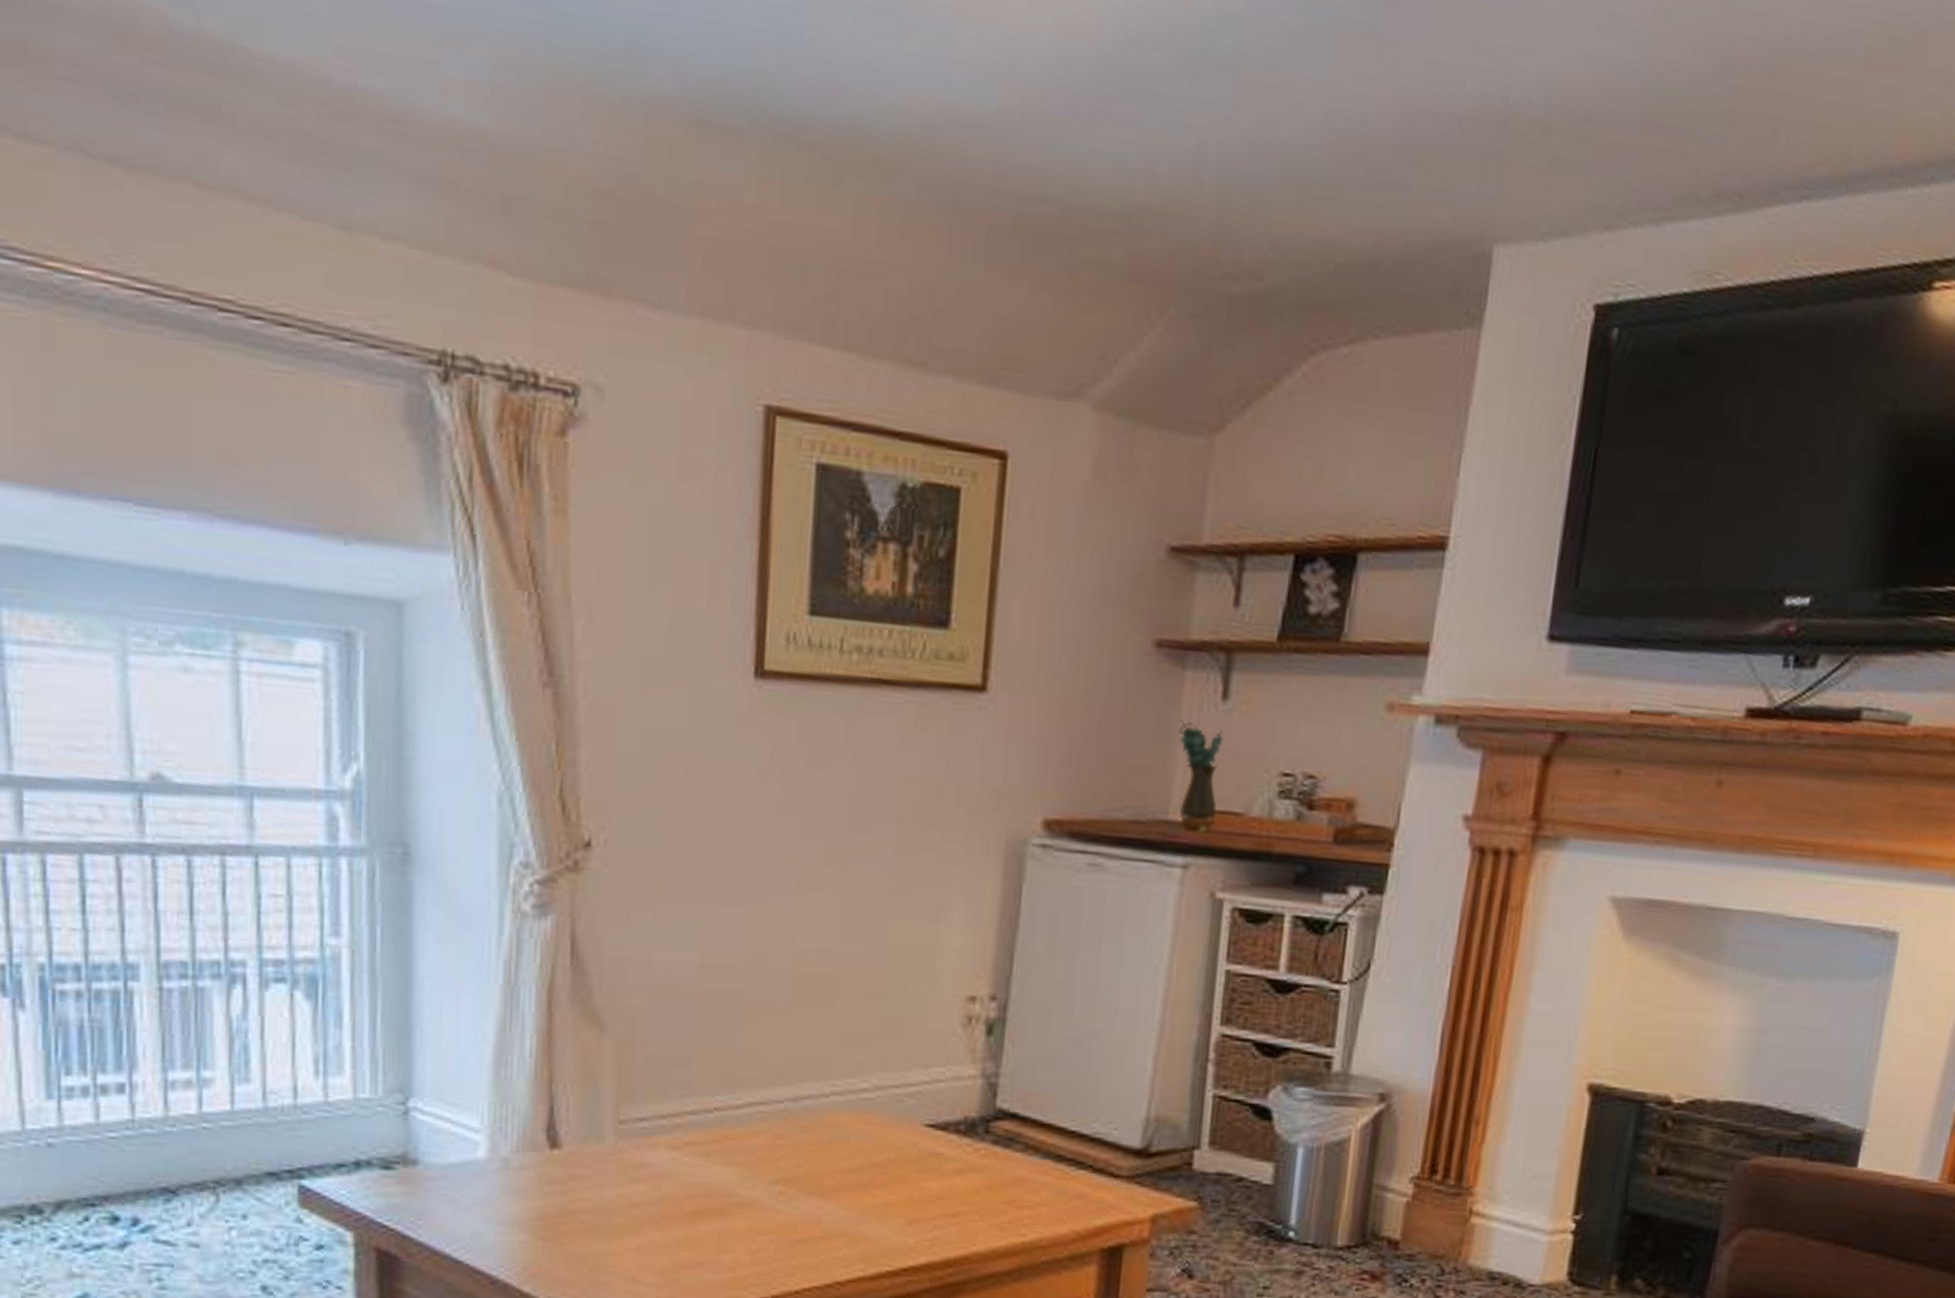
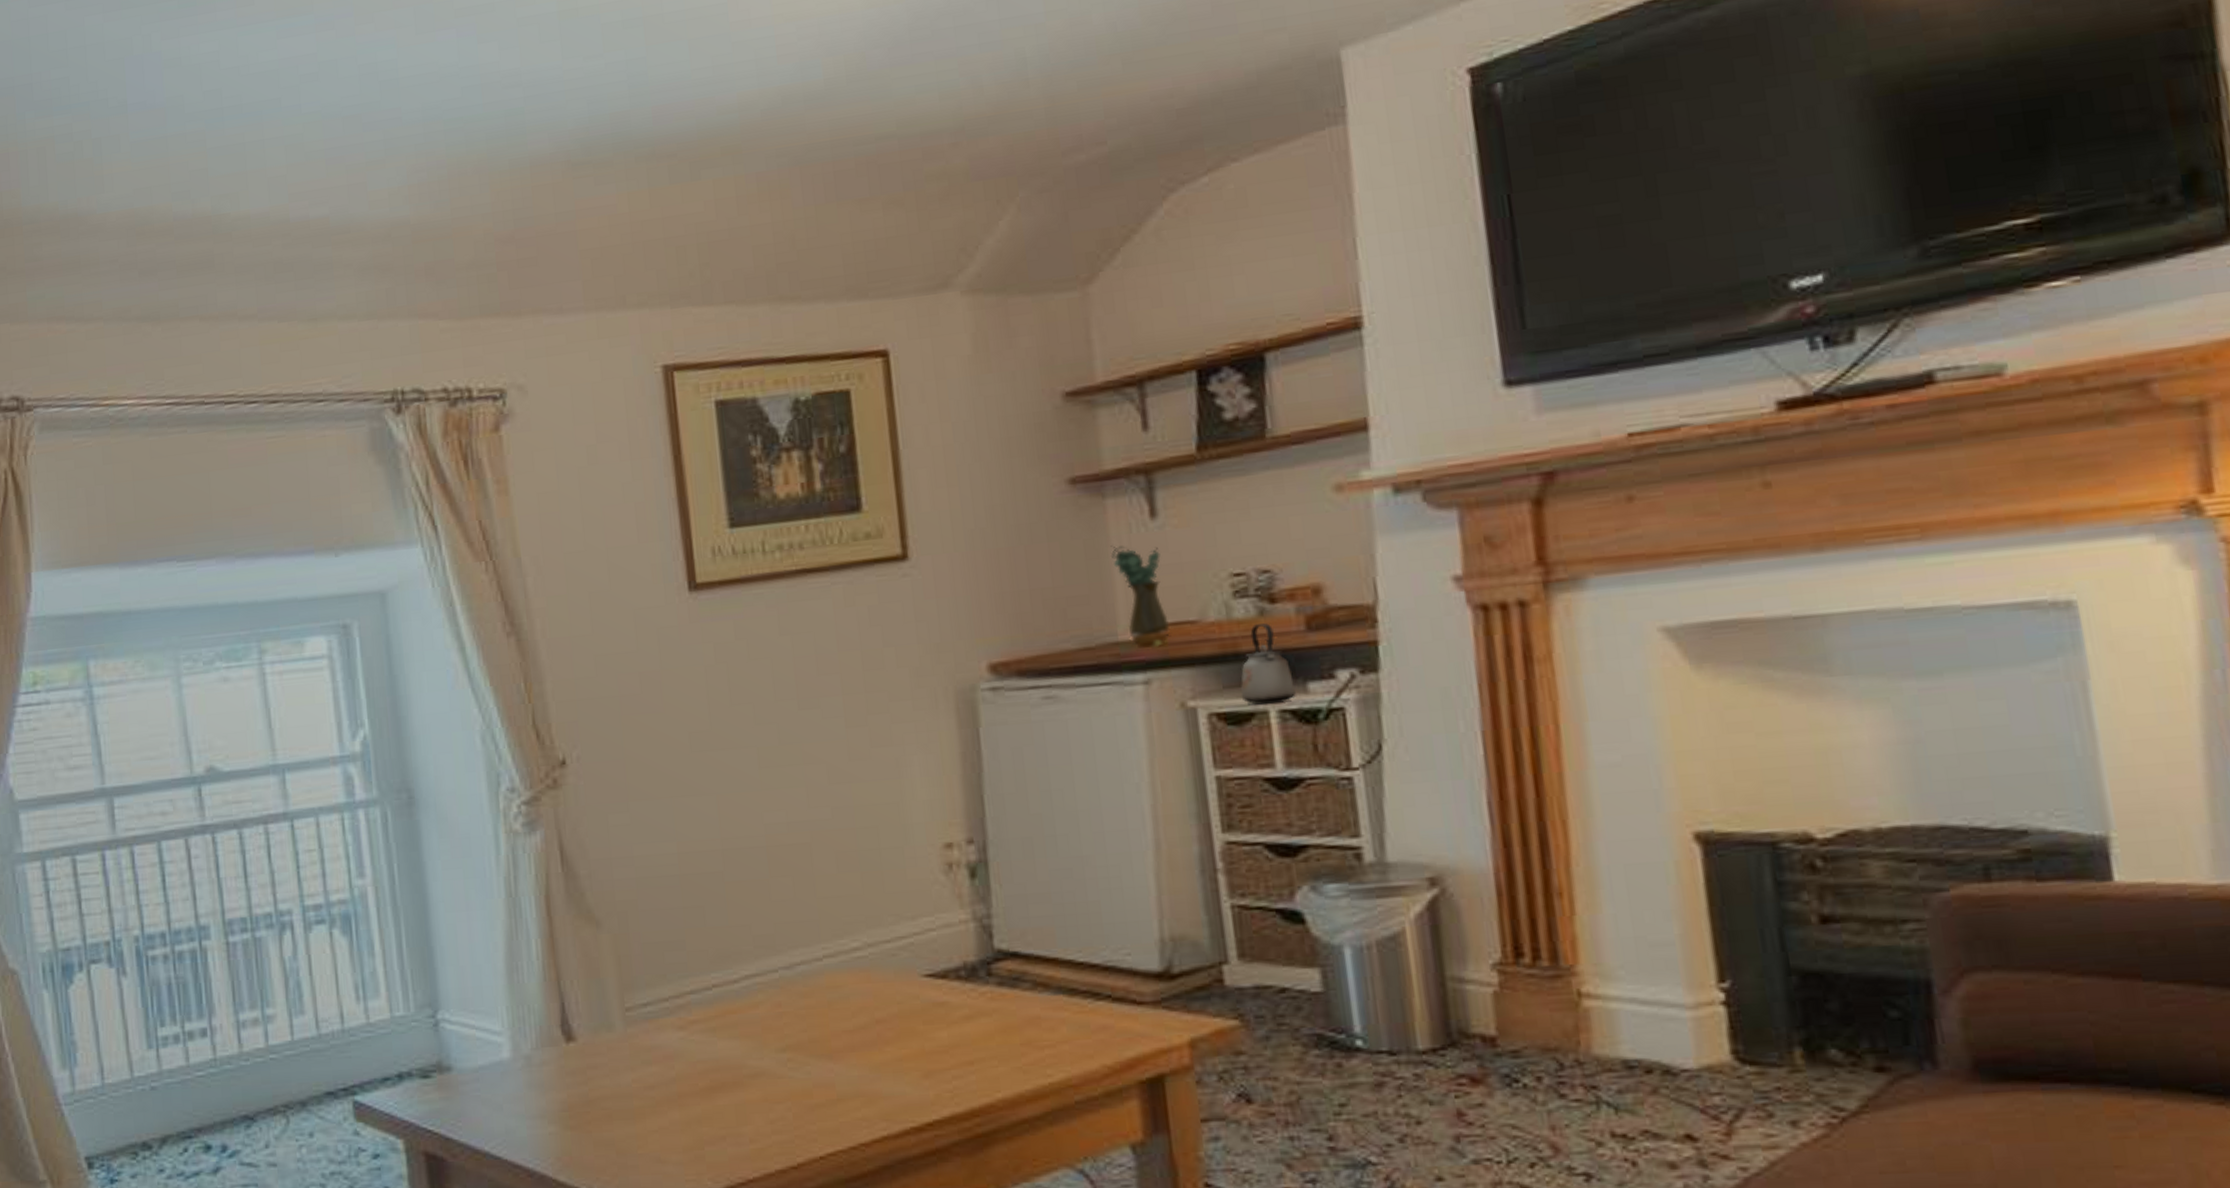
kettle: none [1264,828,1312,908] -> present [1241,623,1295,704]

